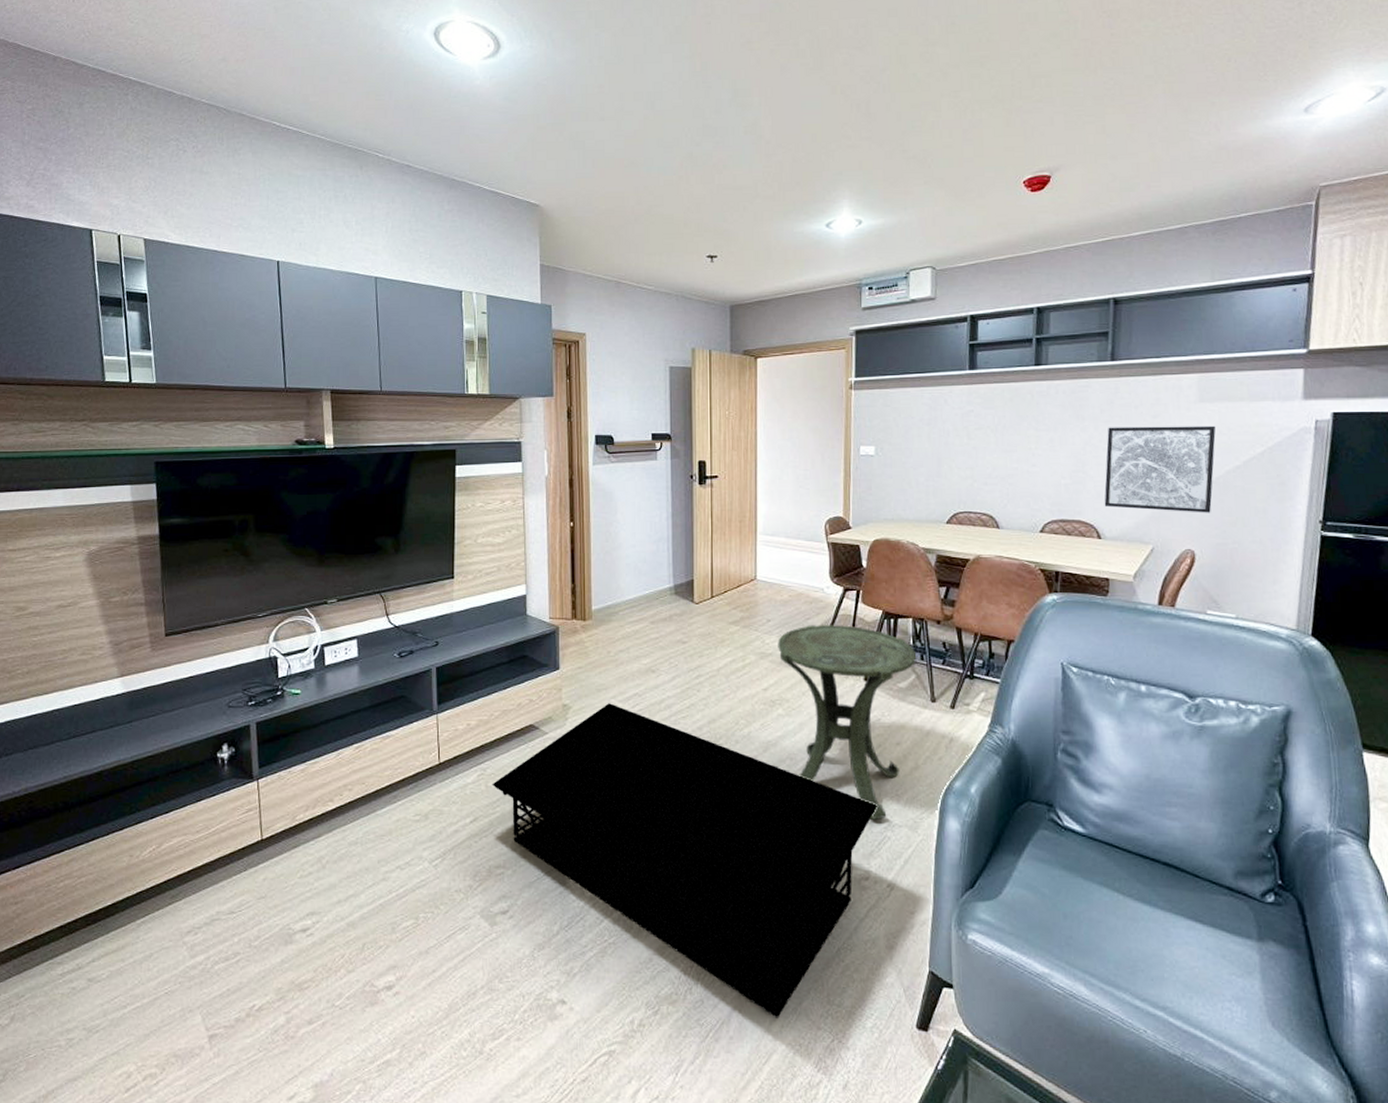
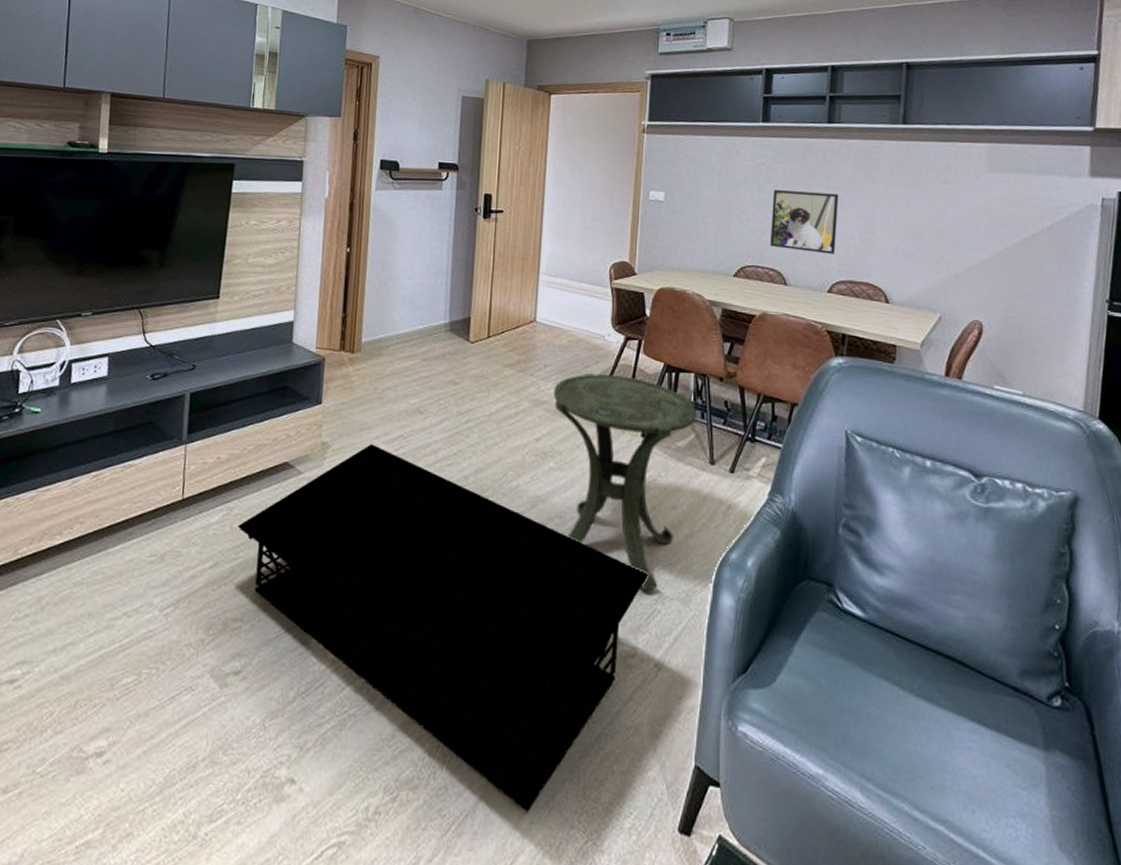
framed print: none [981,435,1049,495] -> present [770,189,839,254]
wall art: present [1104,425,1216,513] -> none [893,190,1004,285]

